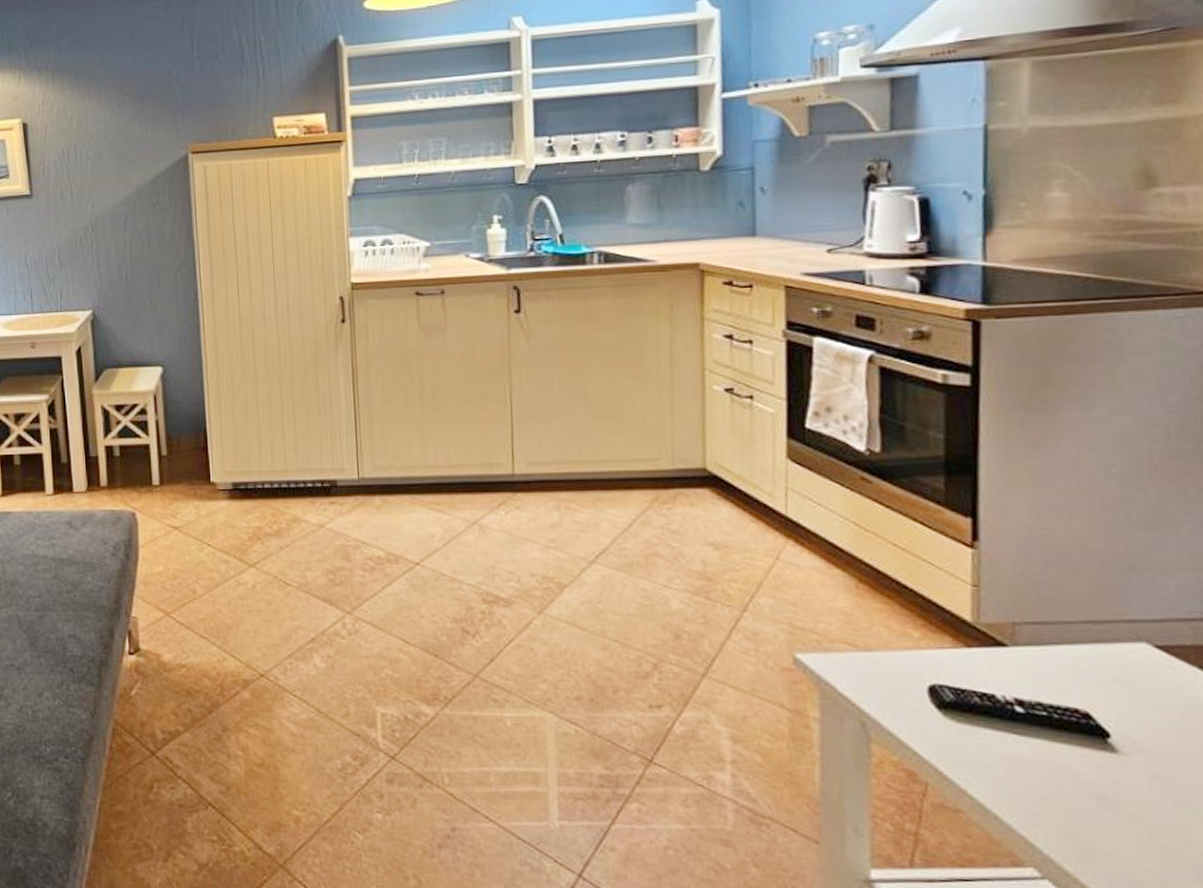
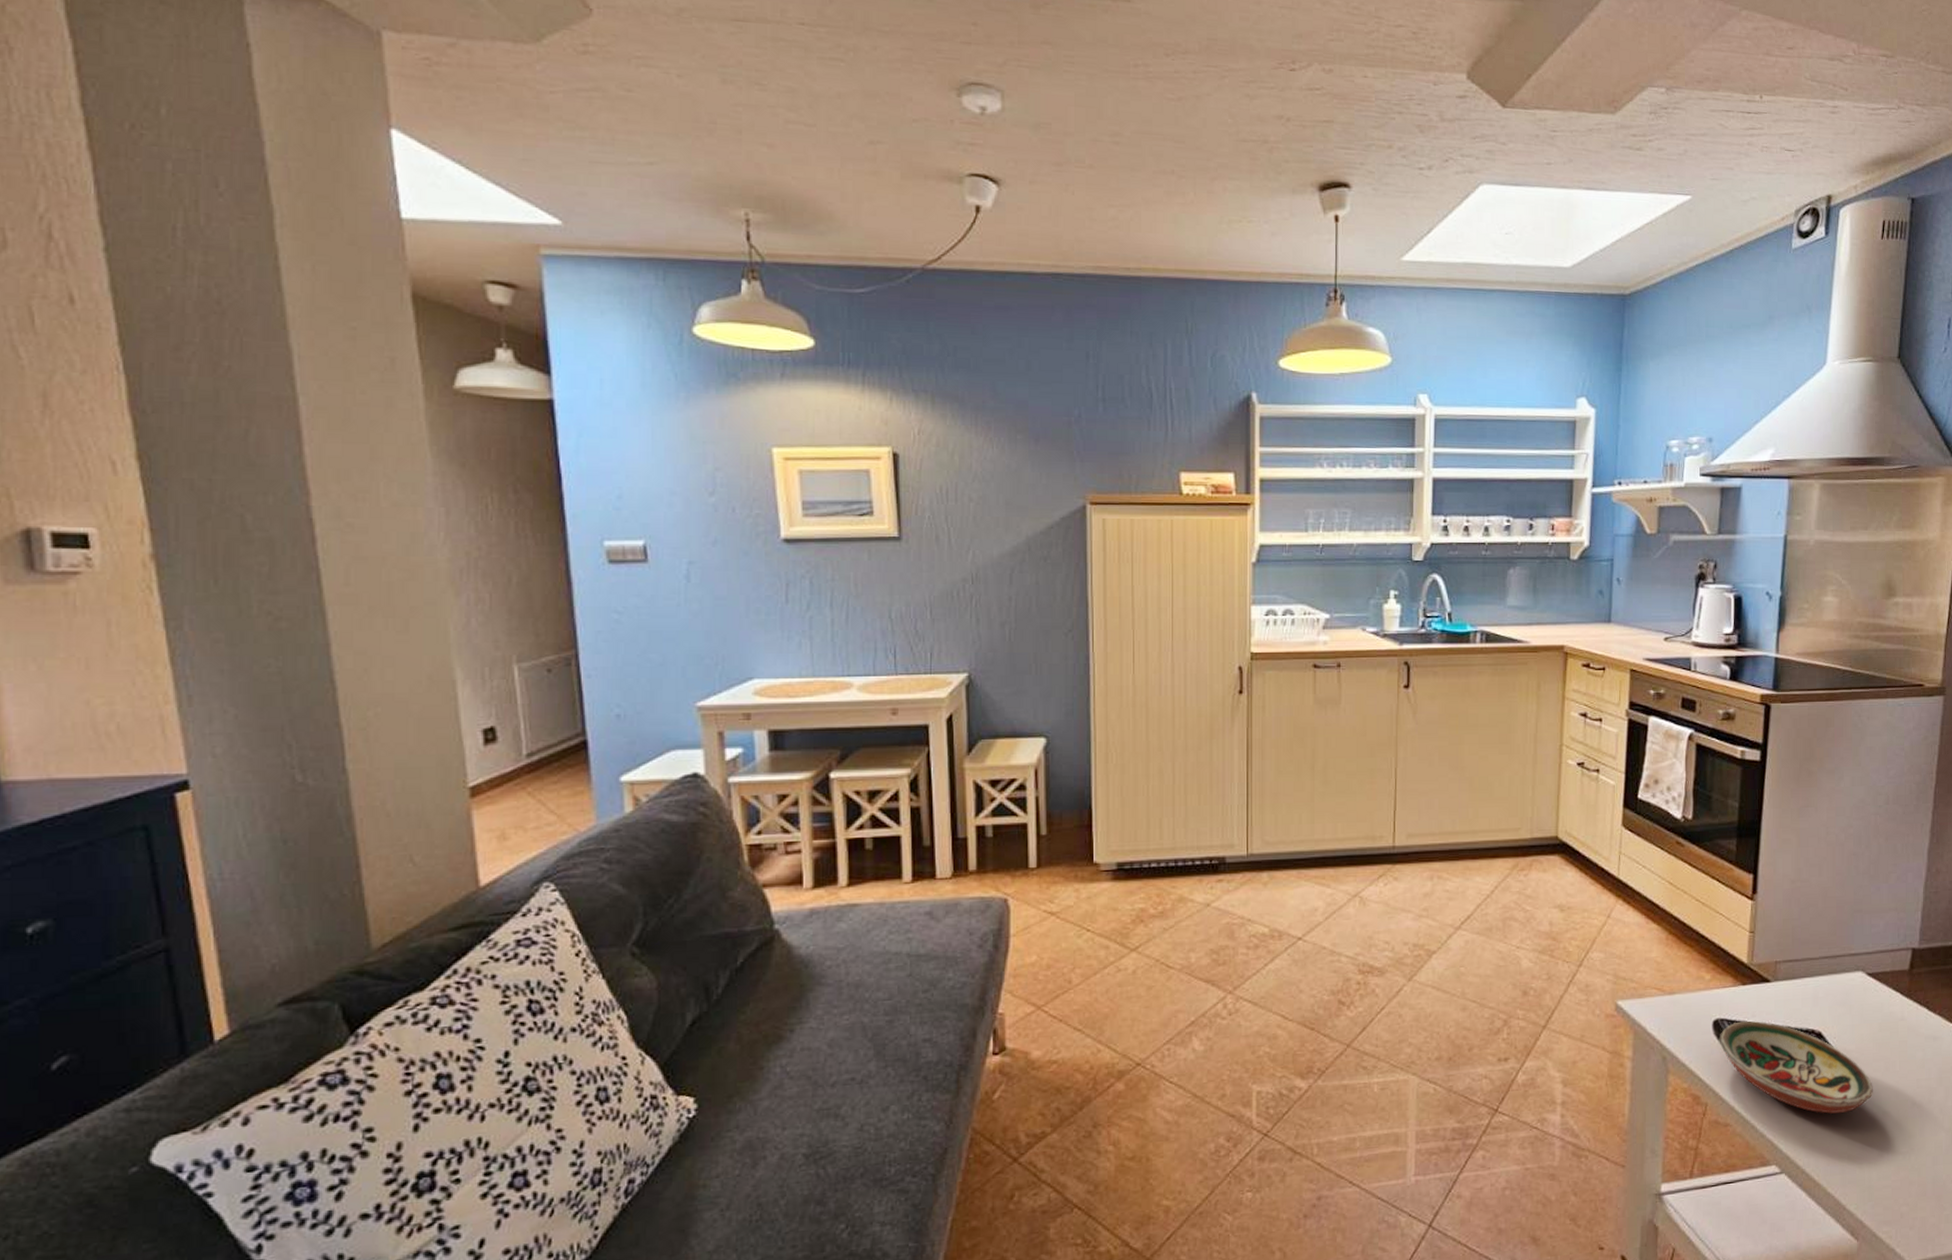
decorative bowl: none [938,690,1178,815] -> present [1719,1020,1873,1114]

